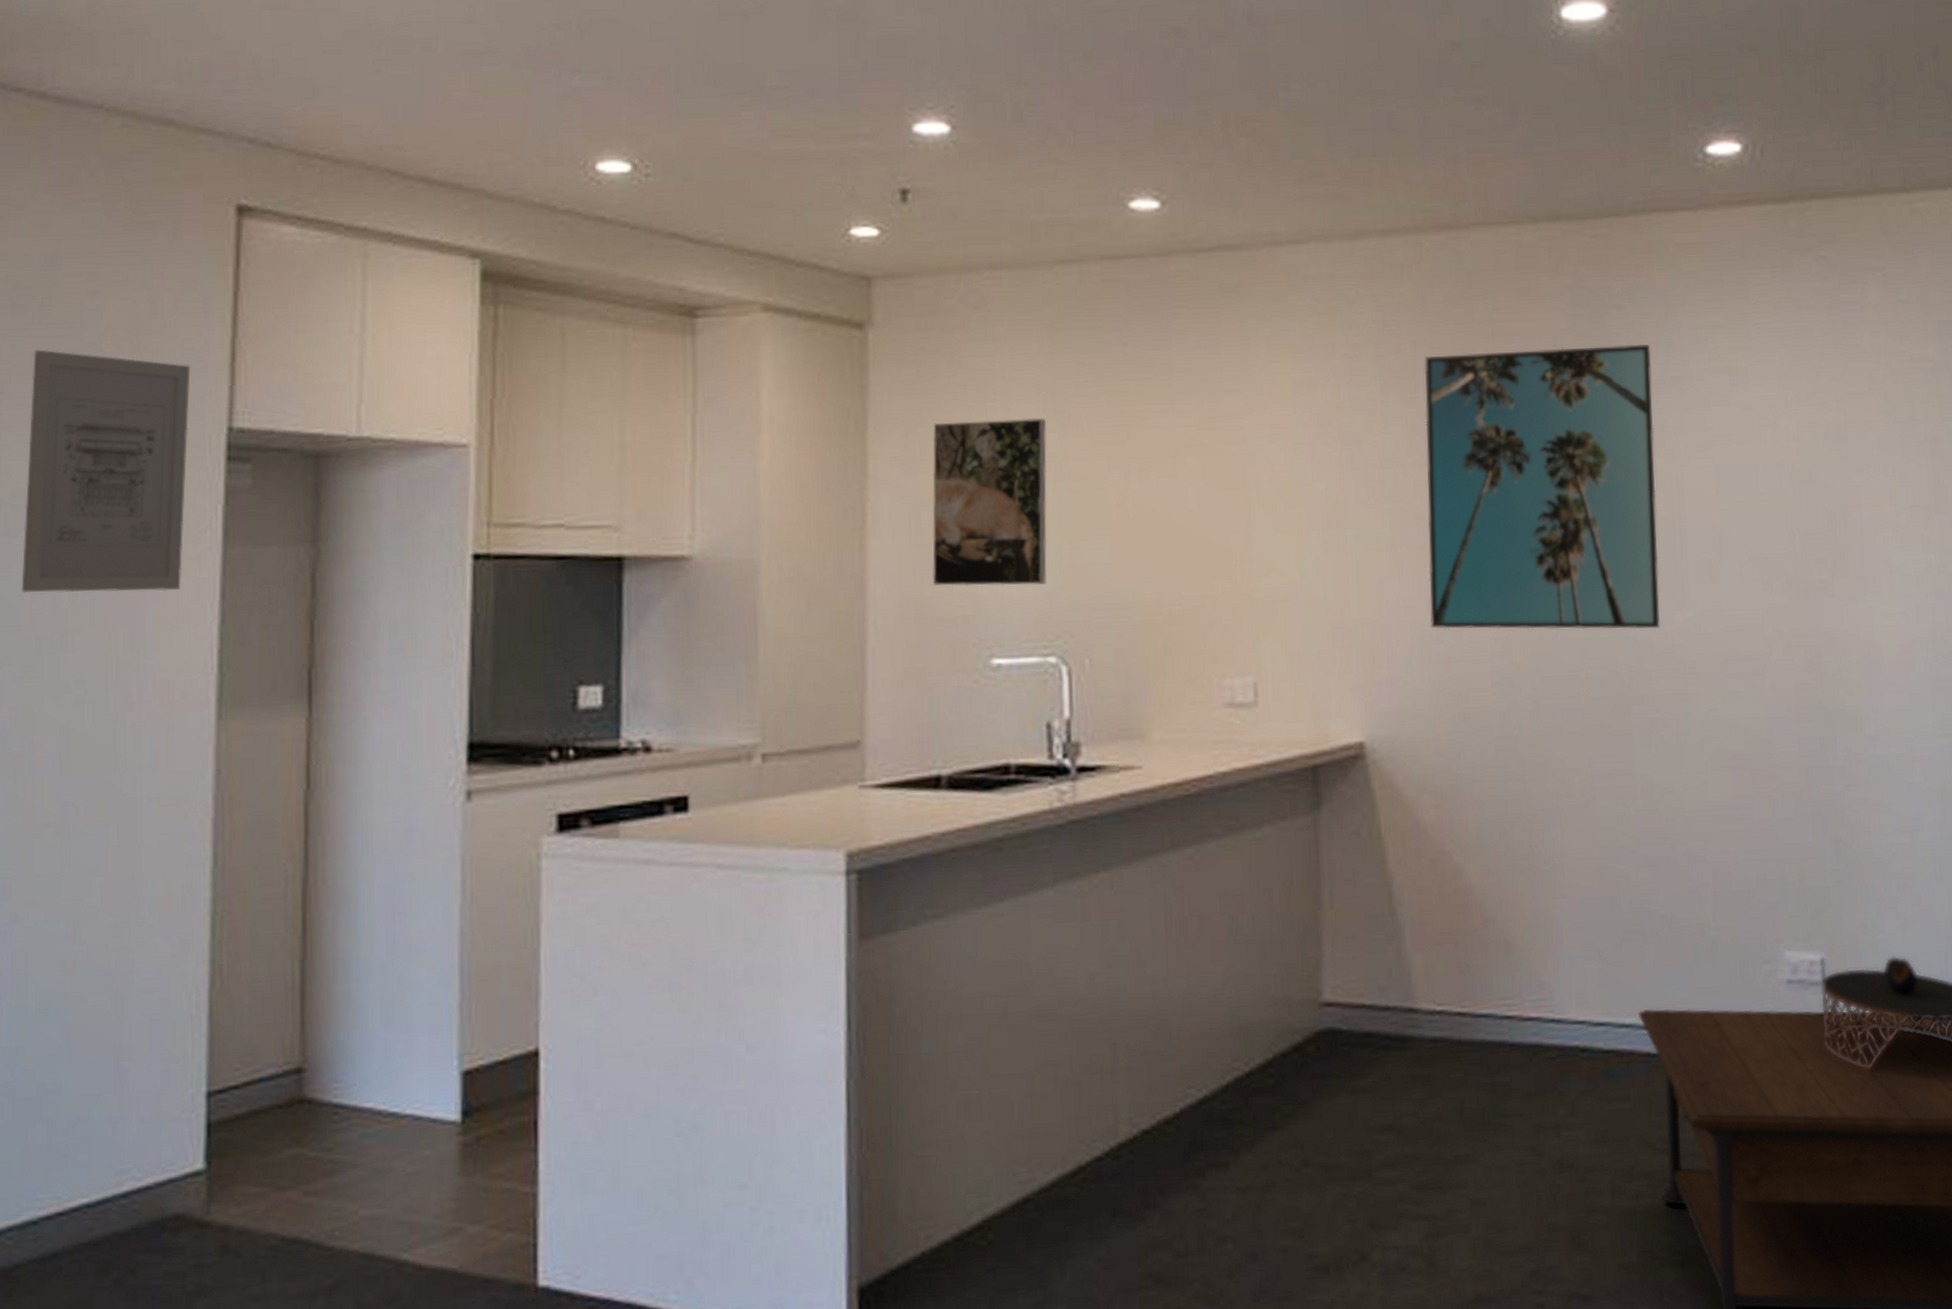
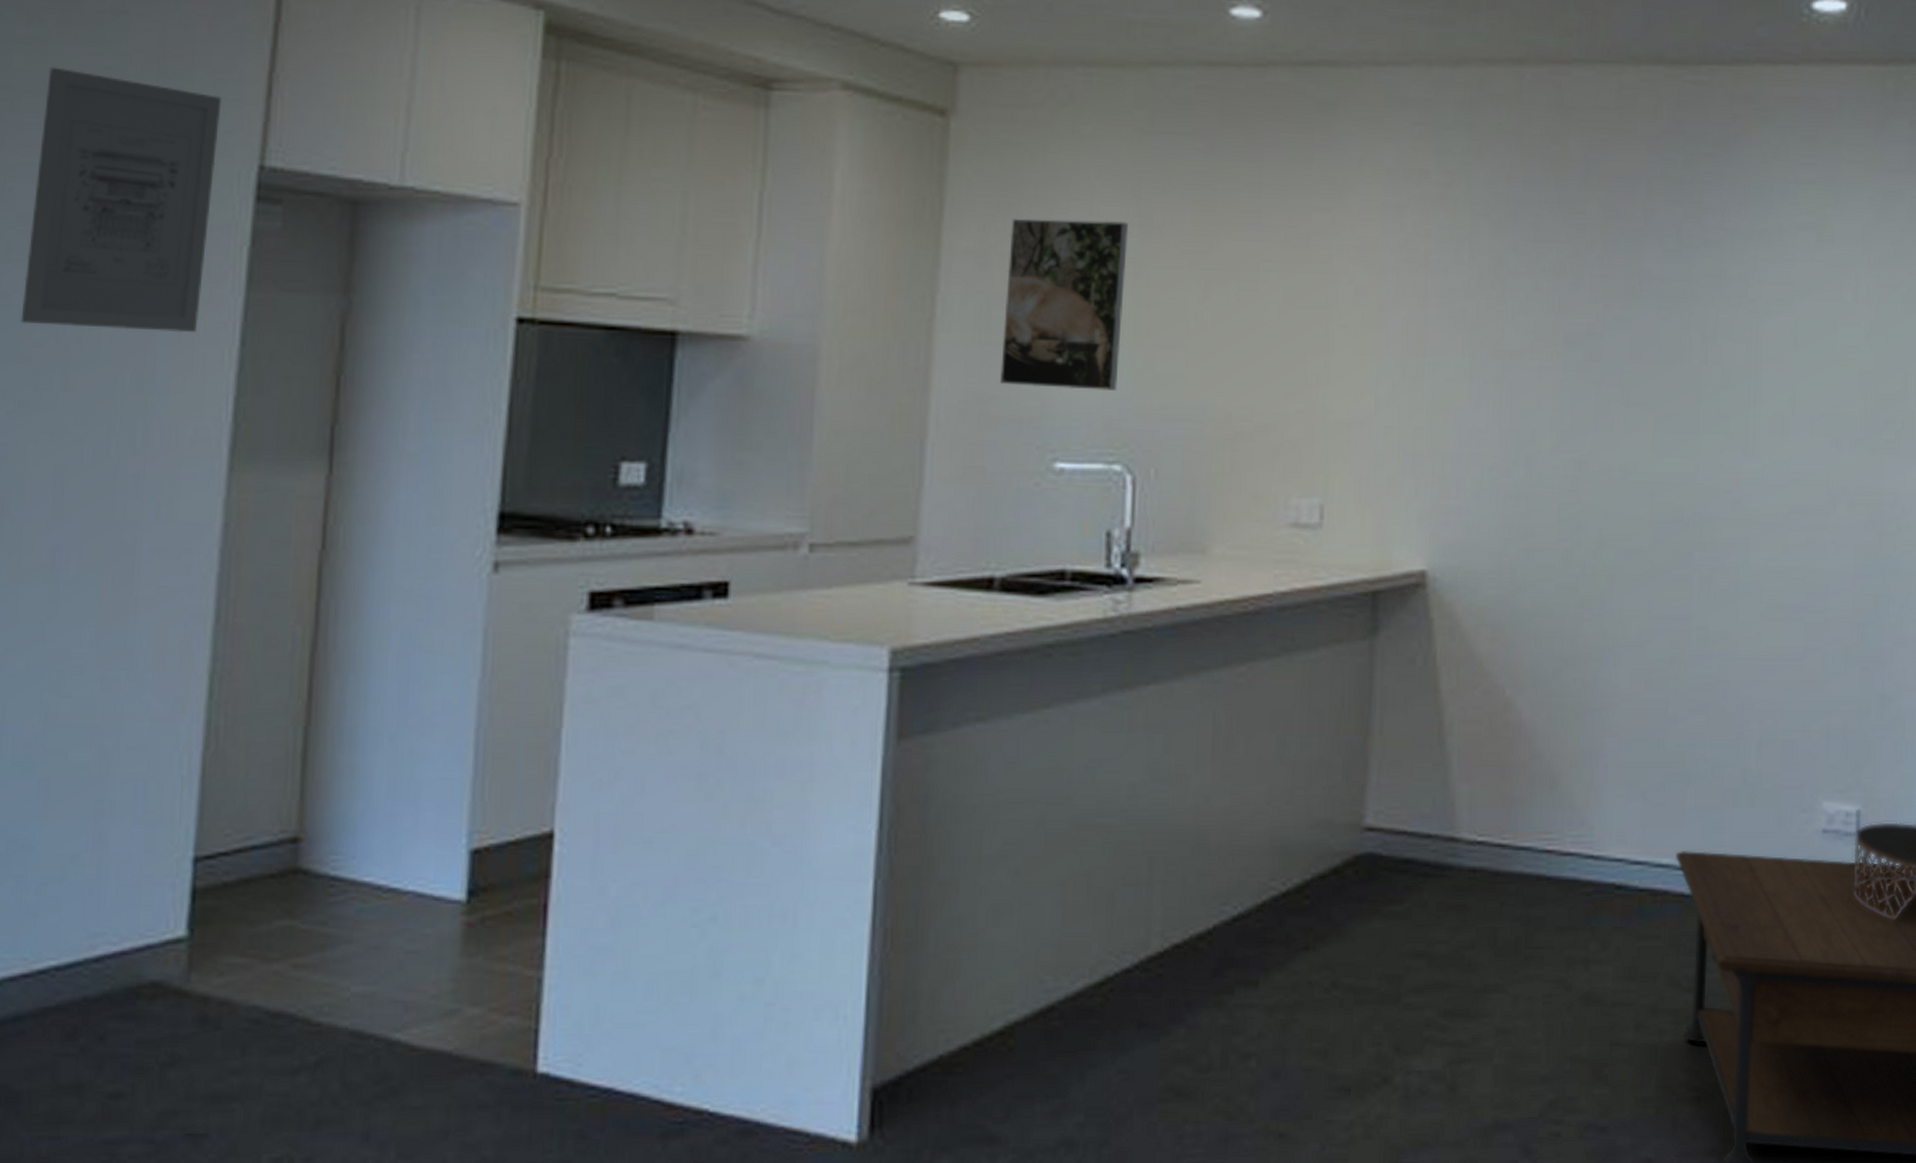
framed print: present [1424,344,1661,629] -> none [1501,189,1741,477]

